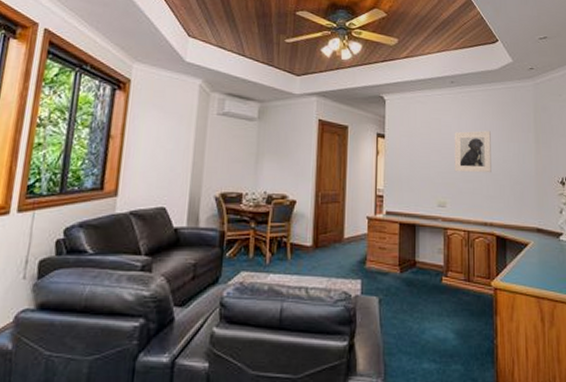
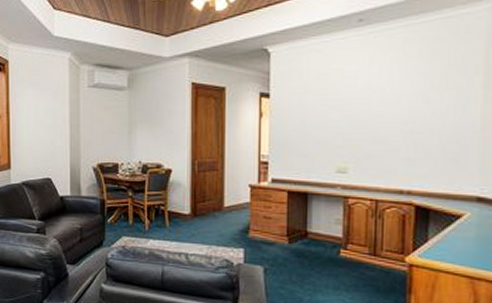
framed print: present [454,130,491,173] -> none [360,78,415,132]

